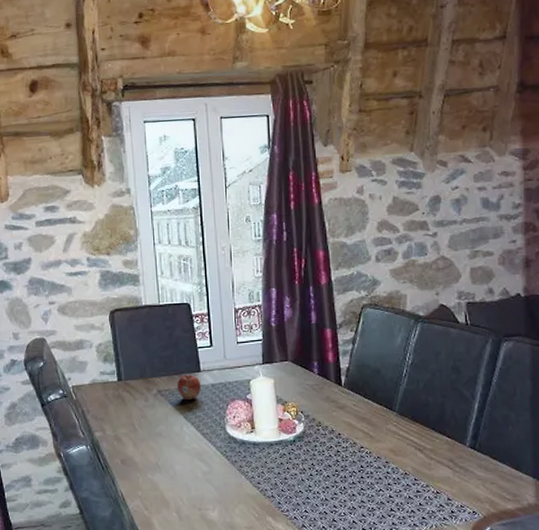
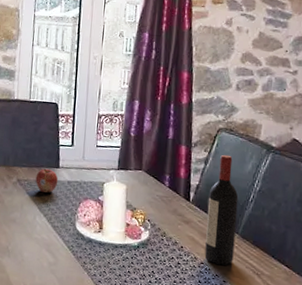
wine bottle: none [360,331,394,447] -> present [204,154,239,266]

